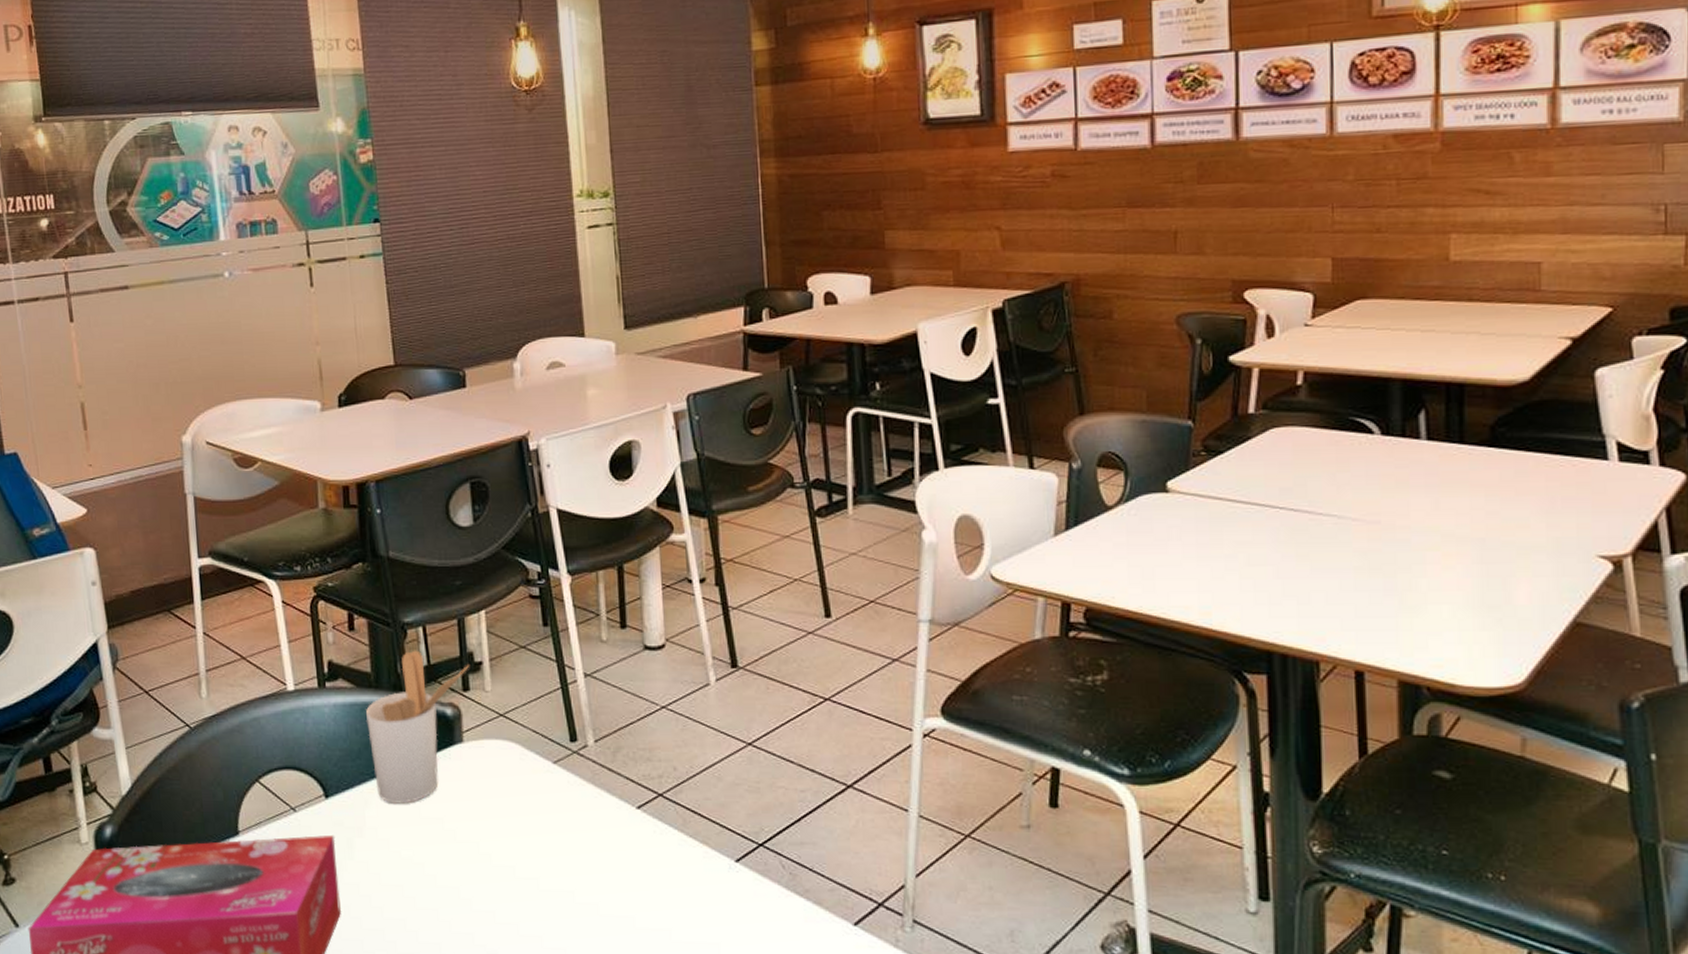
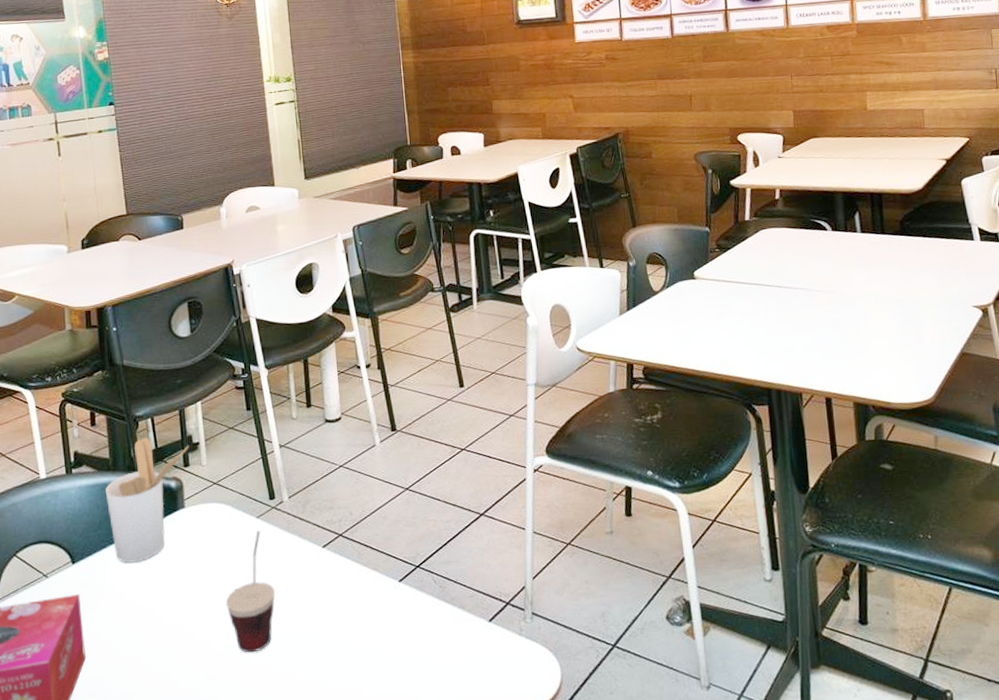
cup: none [512,779,576,930] -> present [225,531,276,653]

